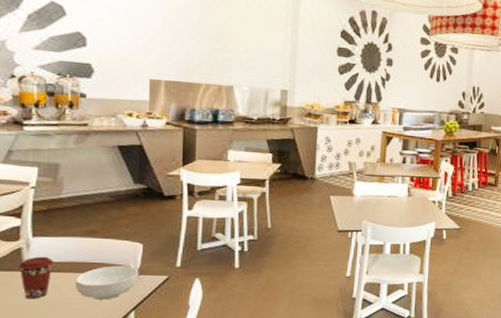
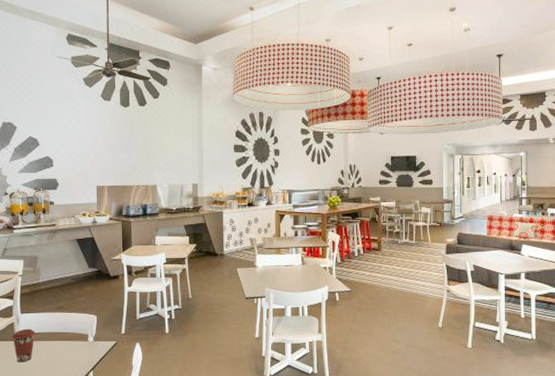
cereal bowl: present [75,266,139,300] -> none [50,334,95,362]

